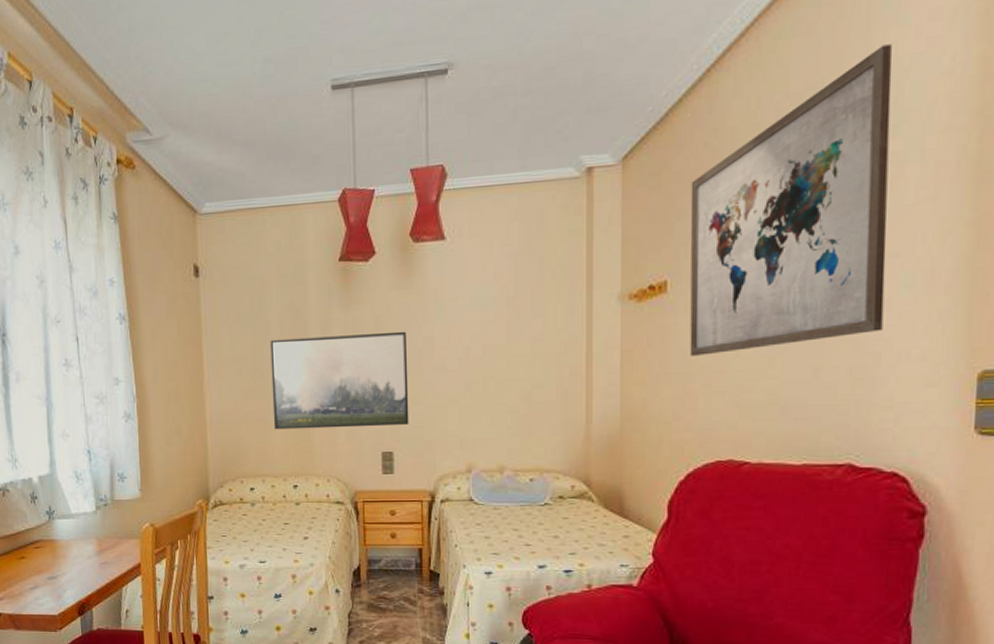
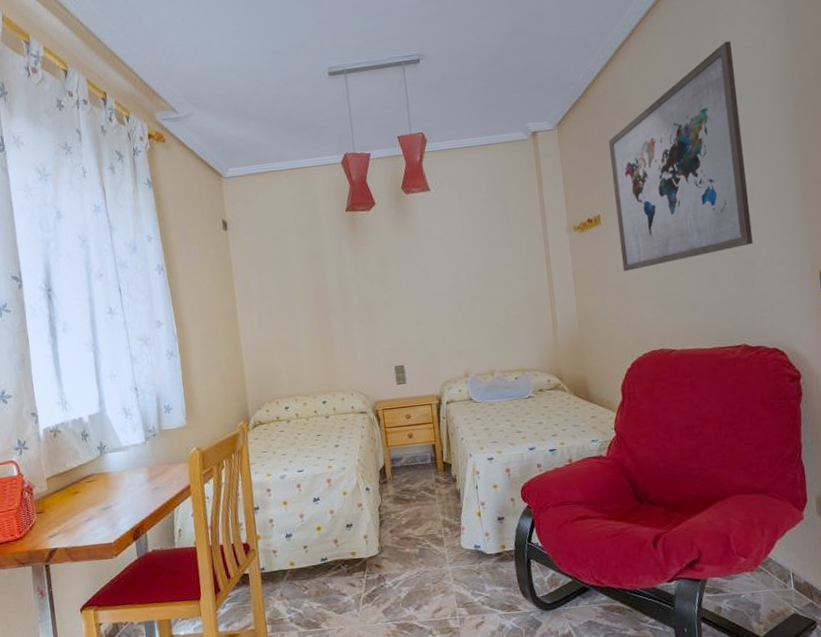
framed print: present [270,331,409,430] -> none [293,265,415,355]

